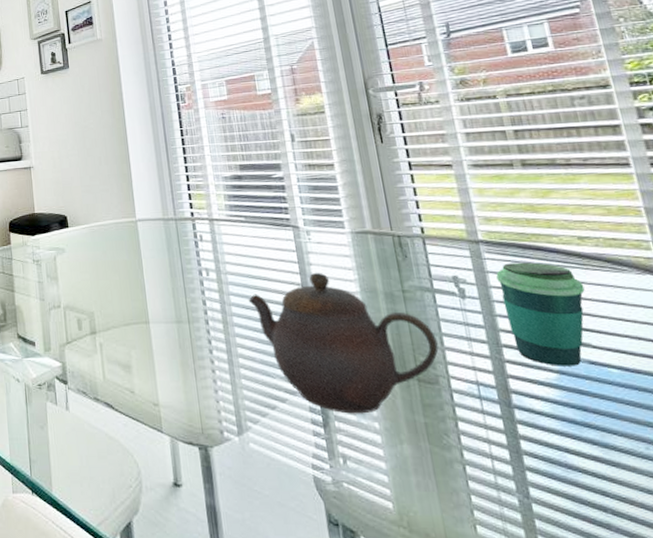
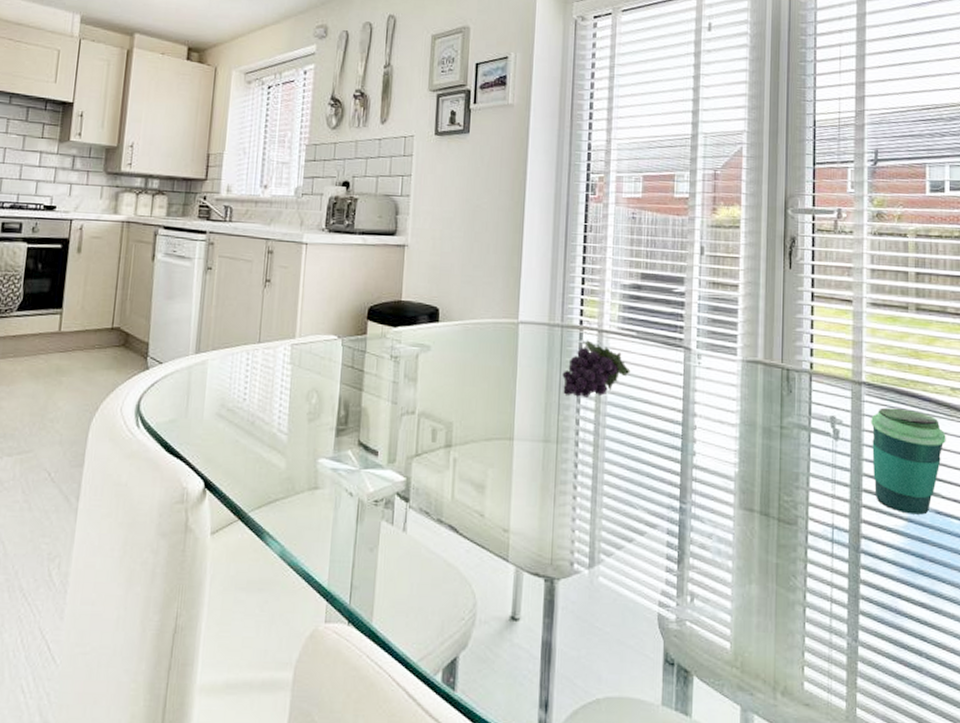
fruit: none [183,229,246,280] -> present [562,340,631,398]
teapot: present [248,272,439,414] -> none [624,399,803,552]

